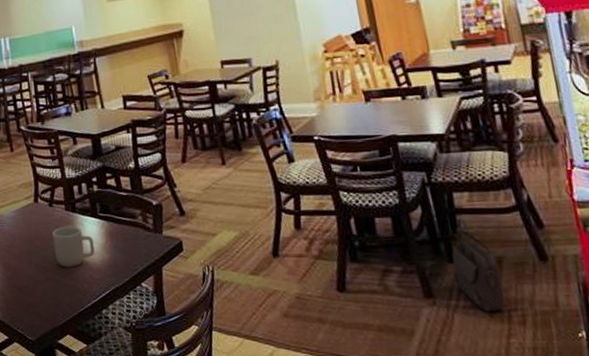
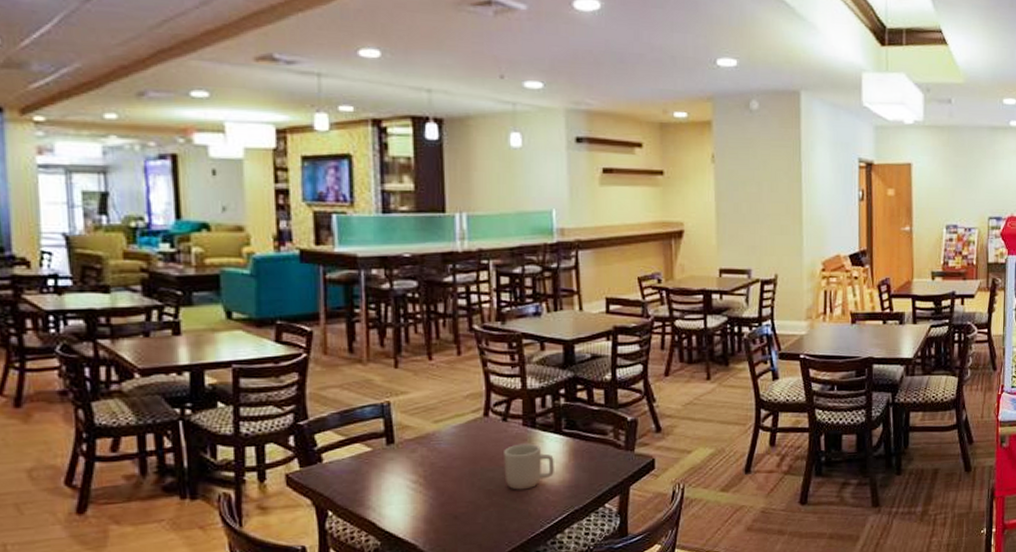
handbag: present [452,219,505,312] -> none [898,436,935,516]

